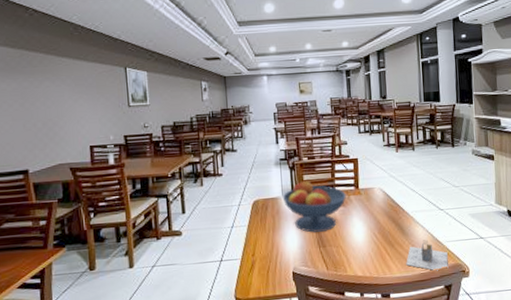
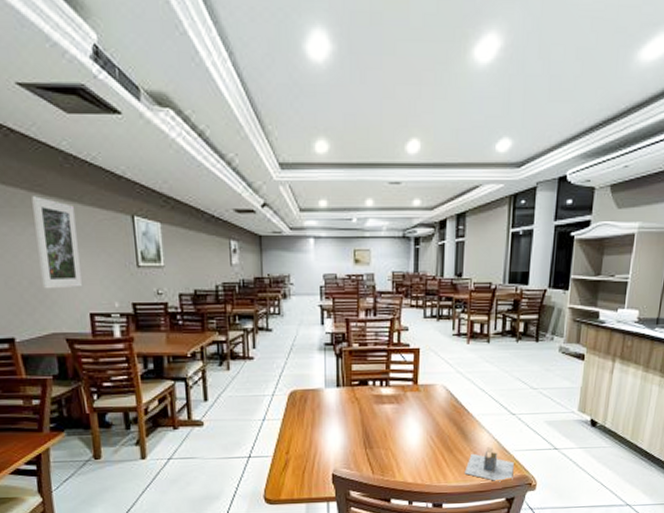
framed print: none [48,57,85,129] -> present [32,196,83,289]
fruit bowl: present [282,181,346,233] -> none [325,372,402,432]

